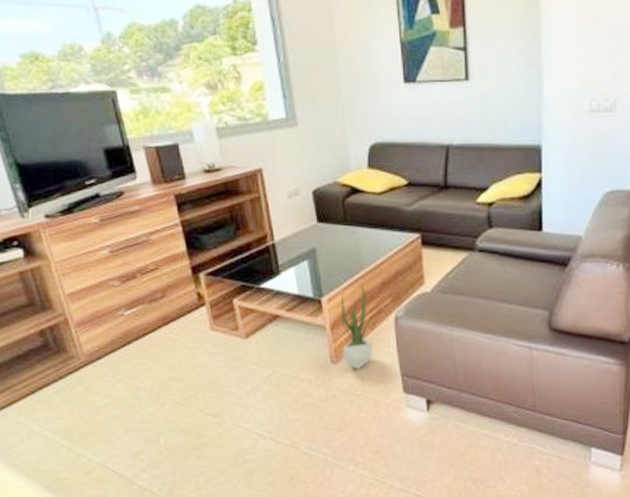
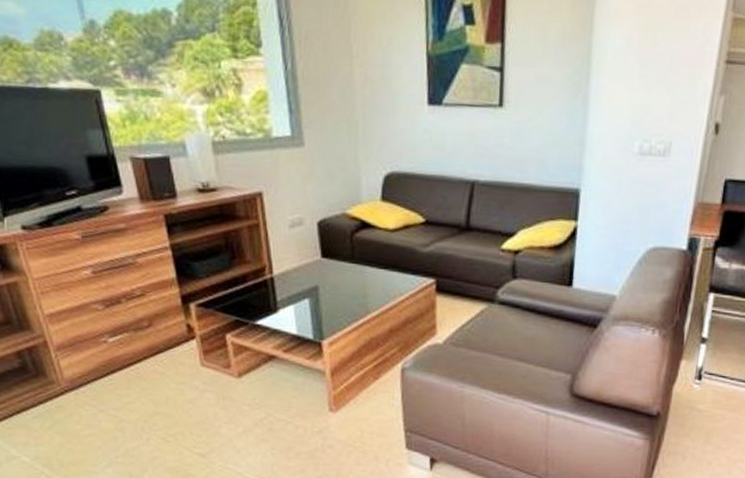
potted plant: present [339,285,374,370] -> none [341,330,379,421]

